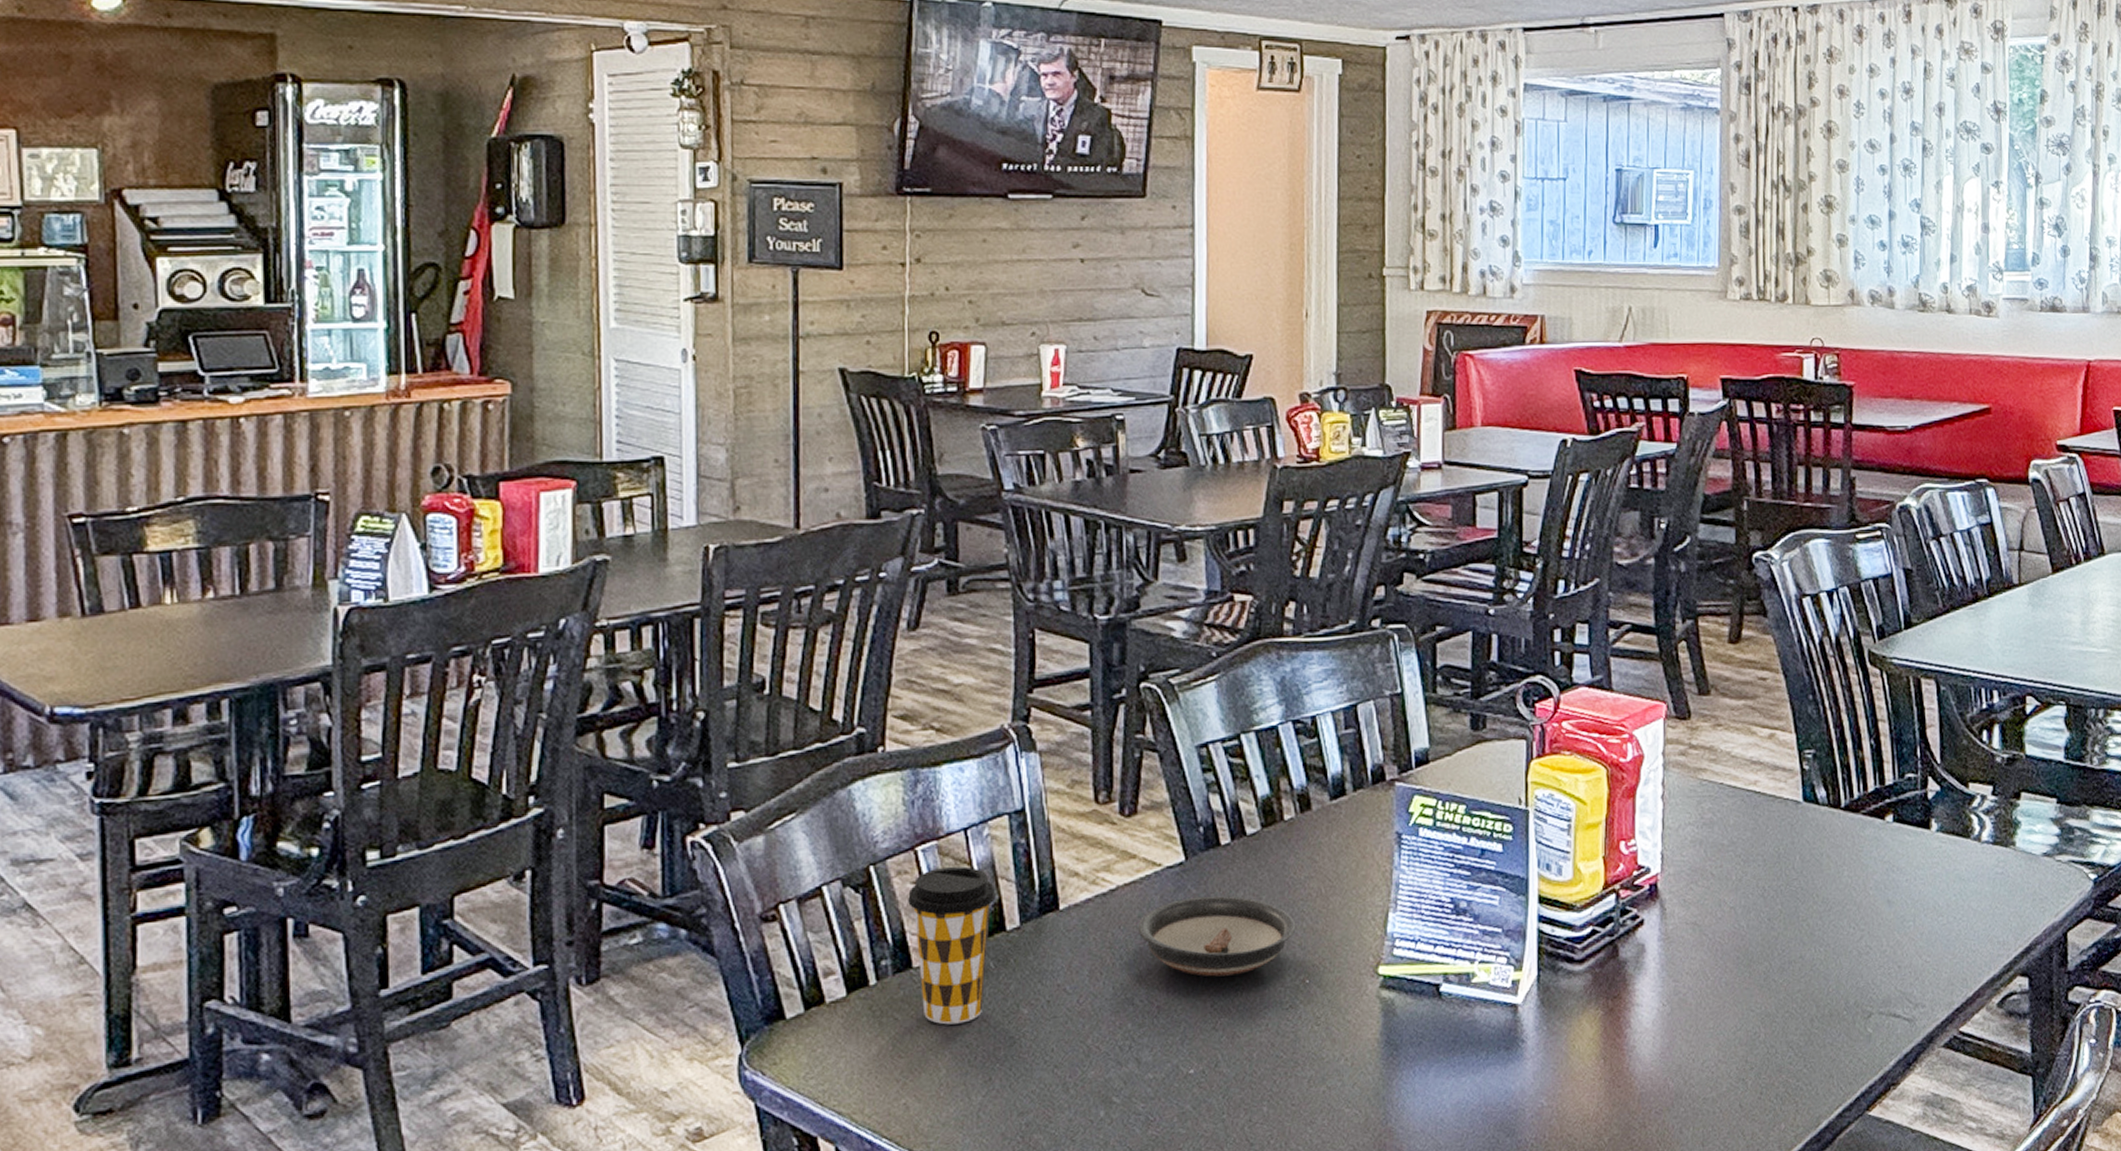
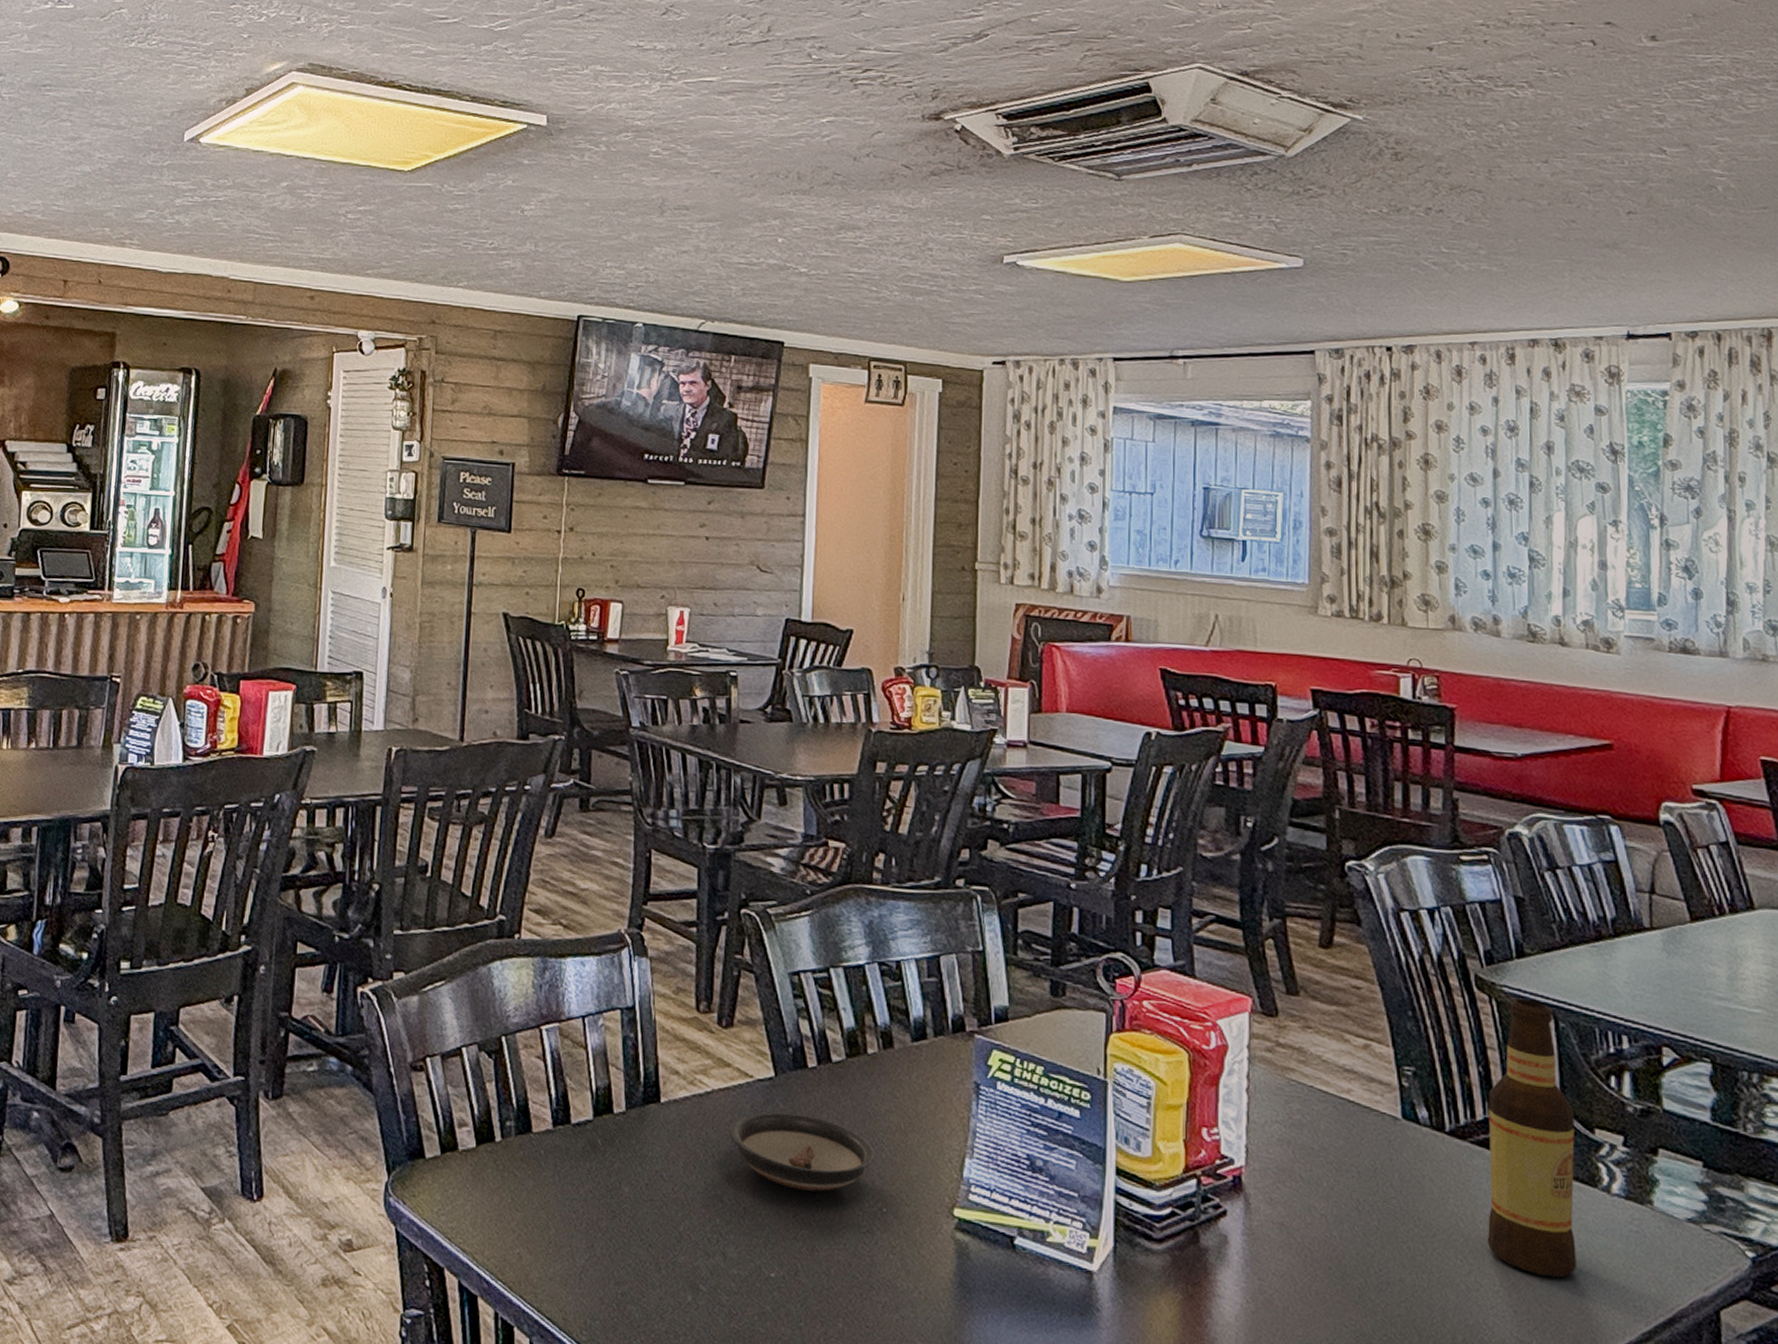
coffee cup: present [908,866,996,1025] -> none [532,1047,606,1190]
bottle: none [1876,668,1952,930] -> present [1487,999,1576,1278]

